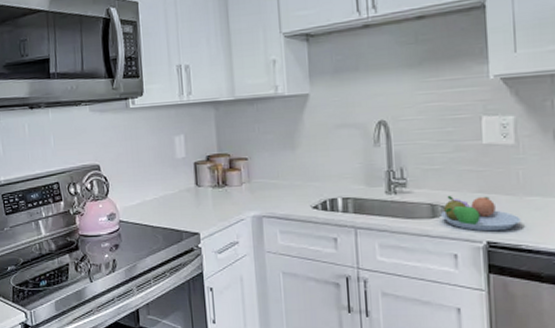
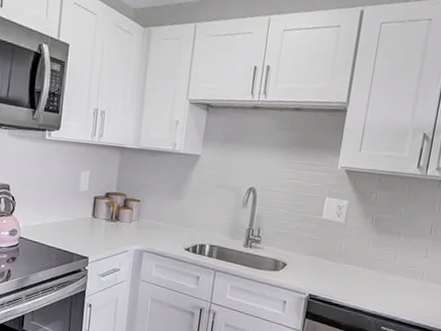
fruit bowl: present [439,195,521,232] -> none [280,254,336,288]

